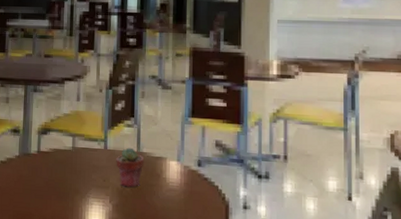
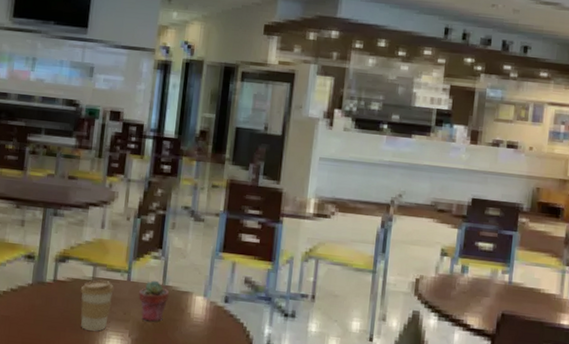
coffee cup: none [62,149,93,198] -> present [80,280,114,331]

